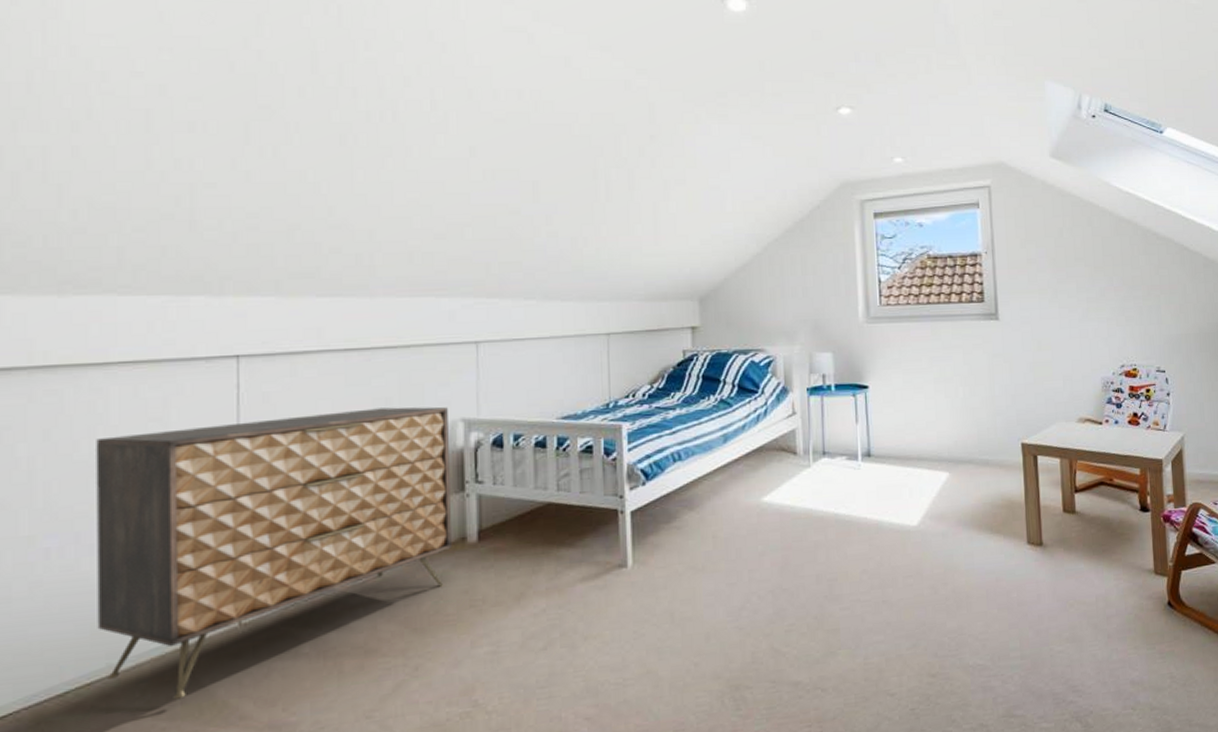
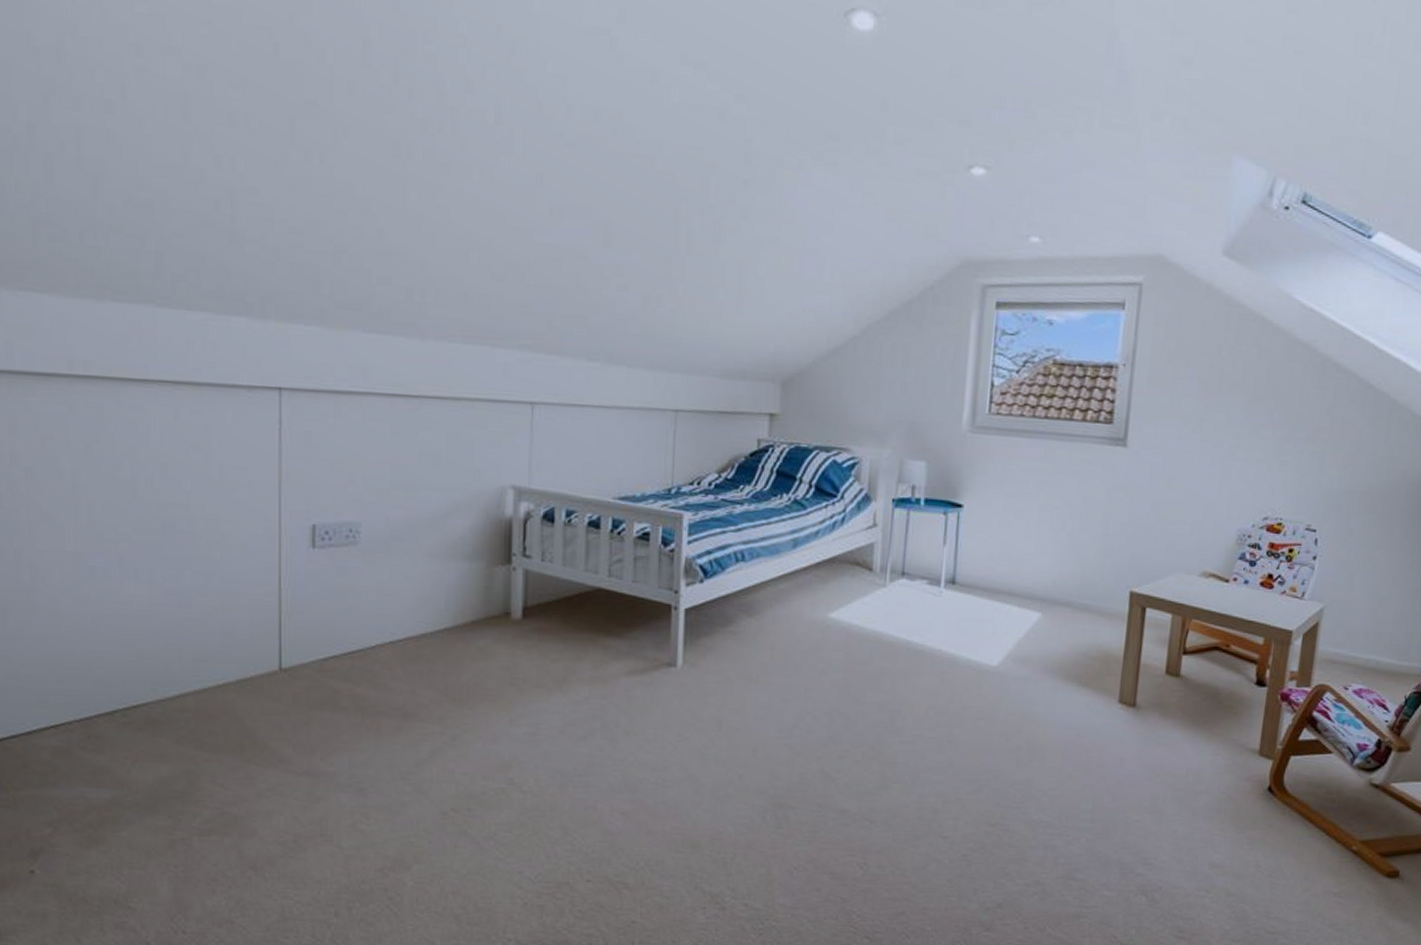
dresser: present [96,406,451,700] -> none [138,459,498,734]

